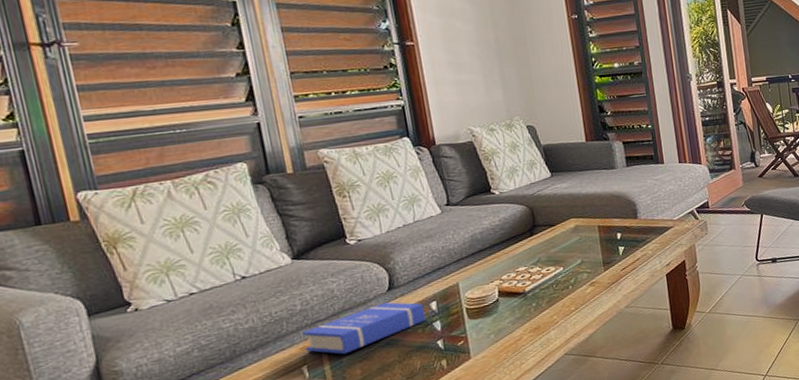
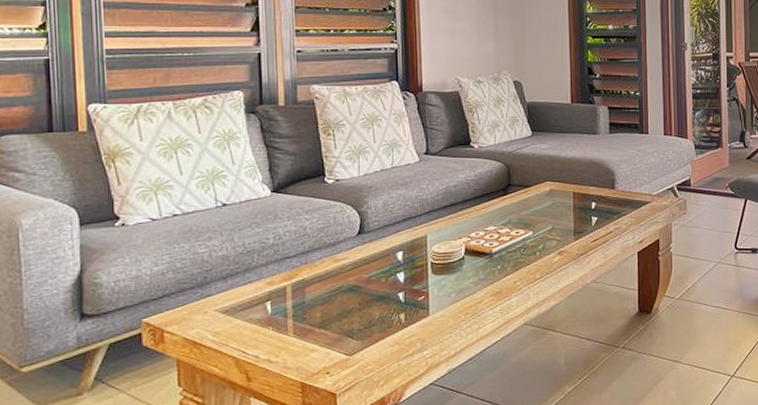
book: present [302,302,426,355] -> none [271,247,391,295]

